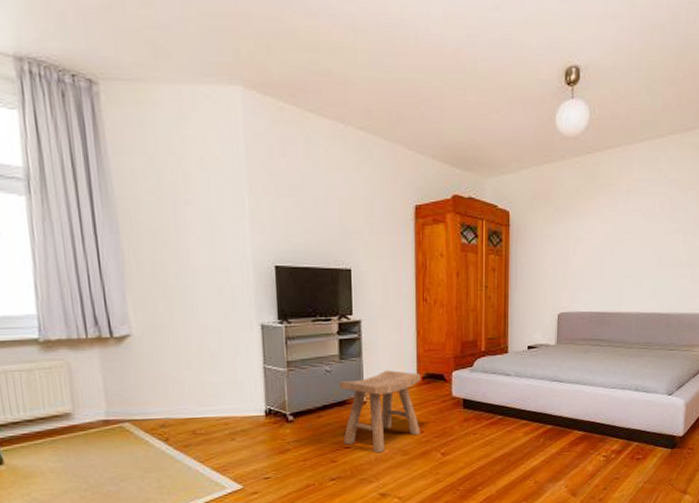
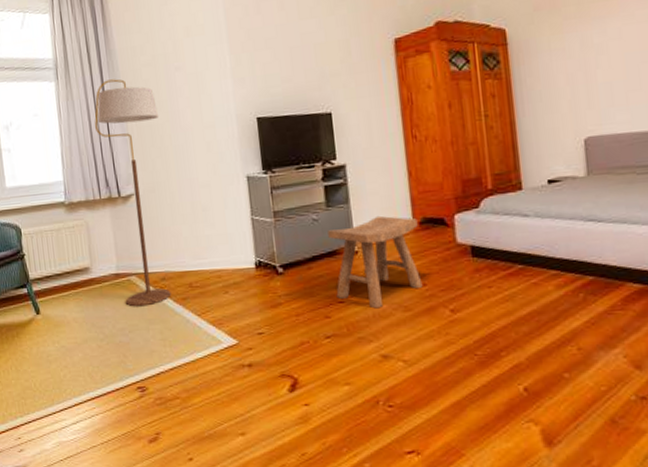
floor lamp: none [80,203,172,455] -> present [94,79,171,307]

